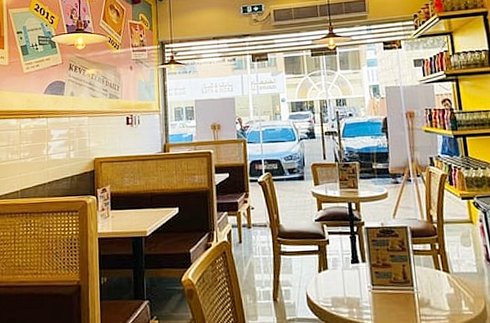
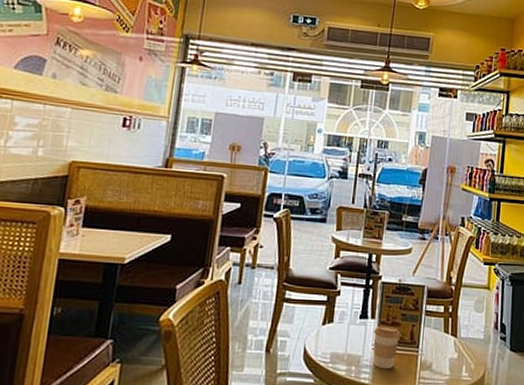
coffee cup: none [367,267,393,310] -> present [373,325,401,370]

